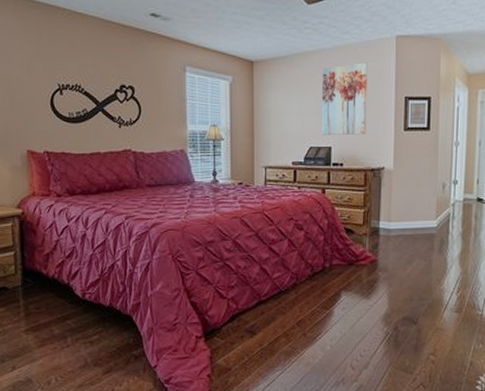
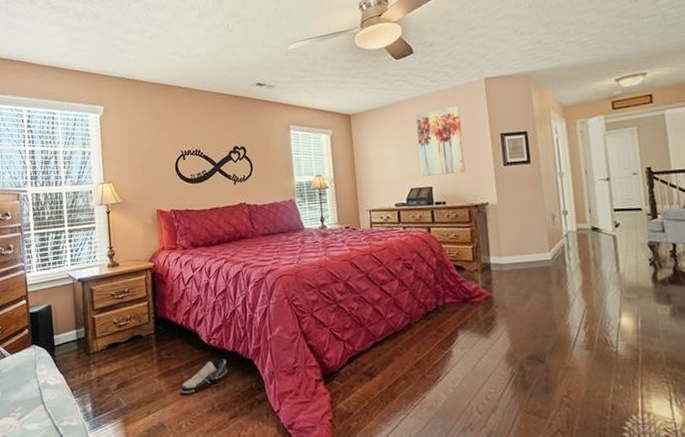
shoe: none [49,314,104,350] -> present [180,359,229,395]

